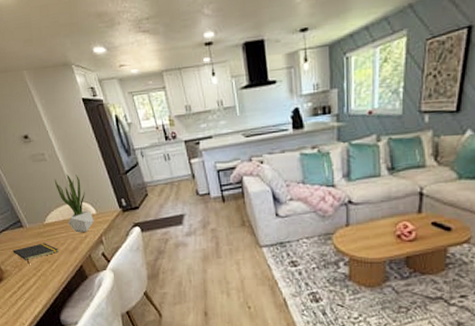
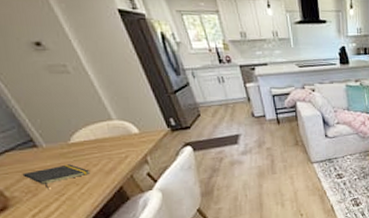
potted plant: present [54,174,94,233] -> none [81,90,136,153]

